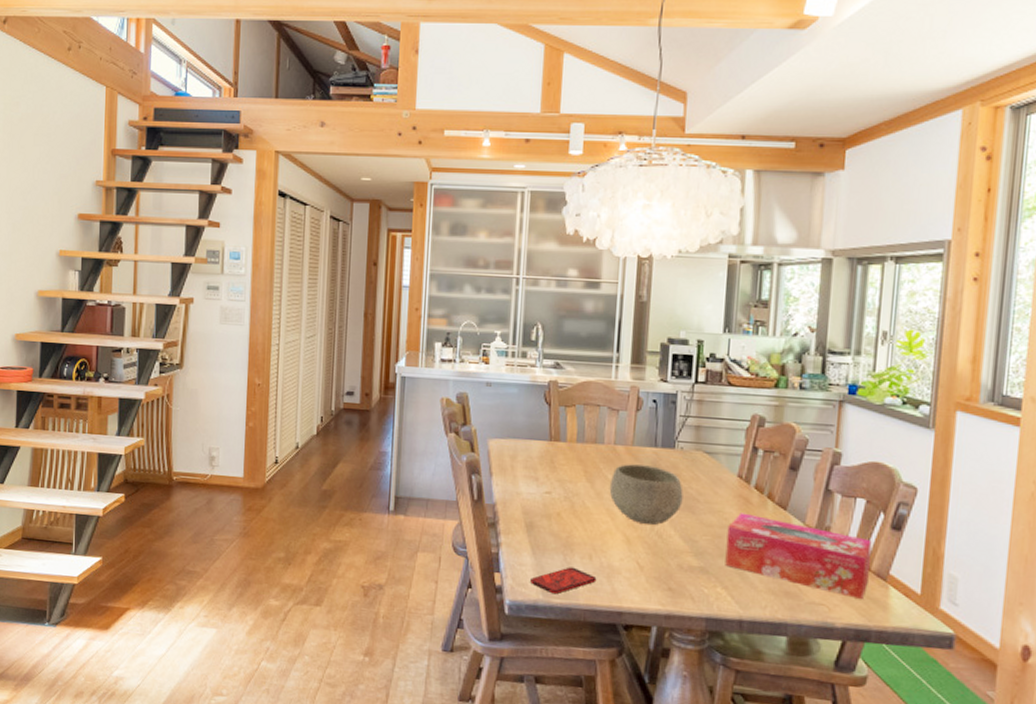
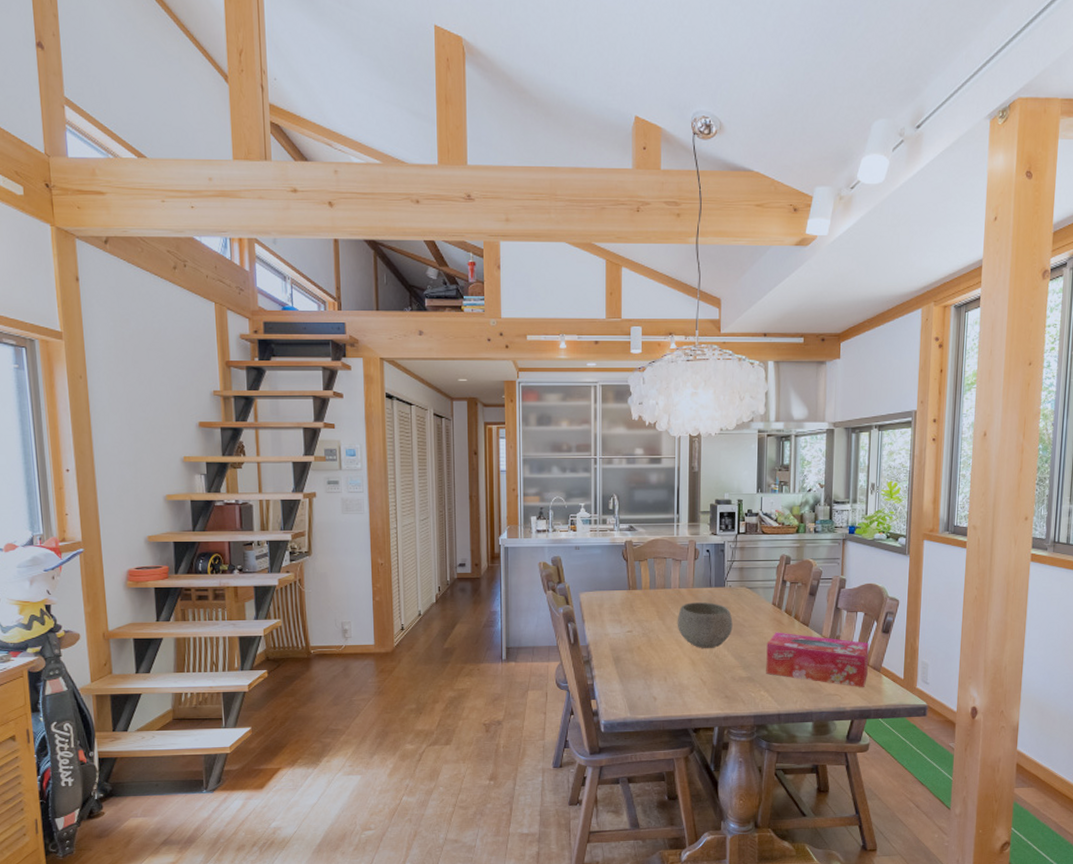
smartphone: present [530,567,597,595] -> none [620,688,671,712]

